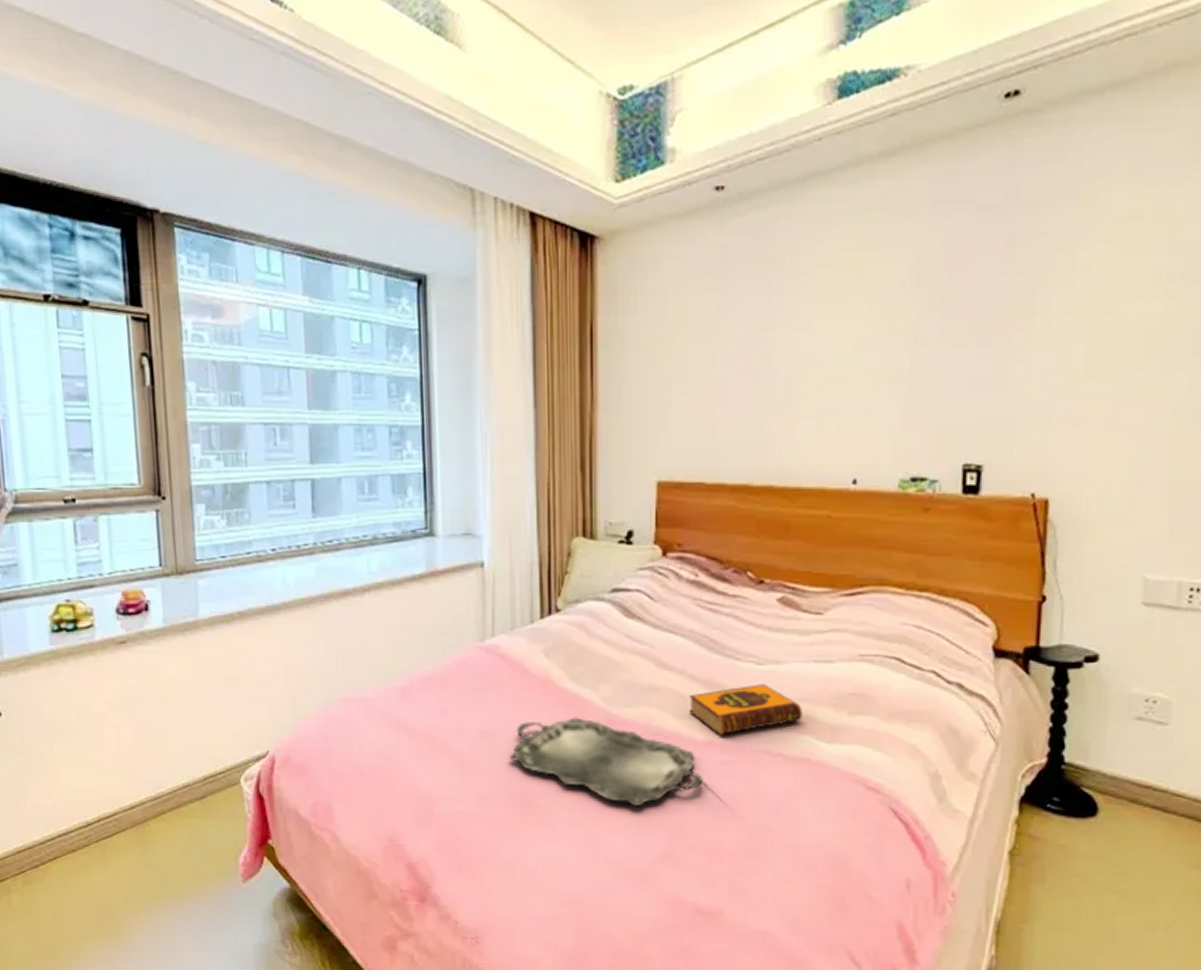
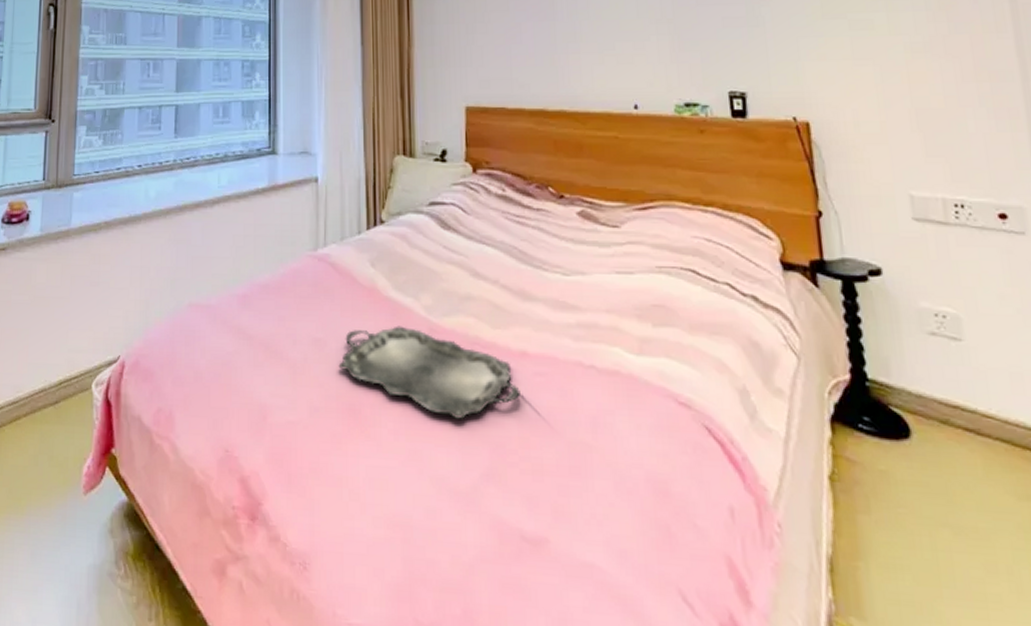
hardback book: present [689,684,803,736] -> none [503,295,610,346]

